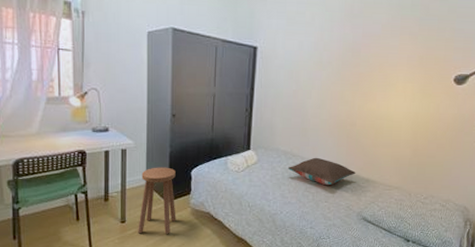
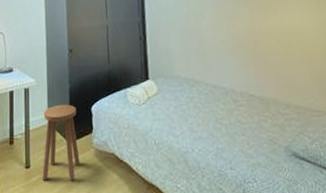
pillow: present [287,157,356,186] -> none [192,82,272,115]

